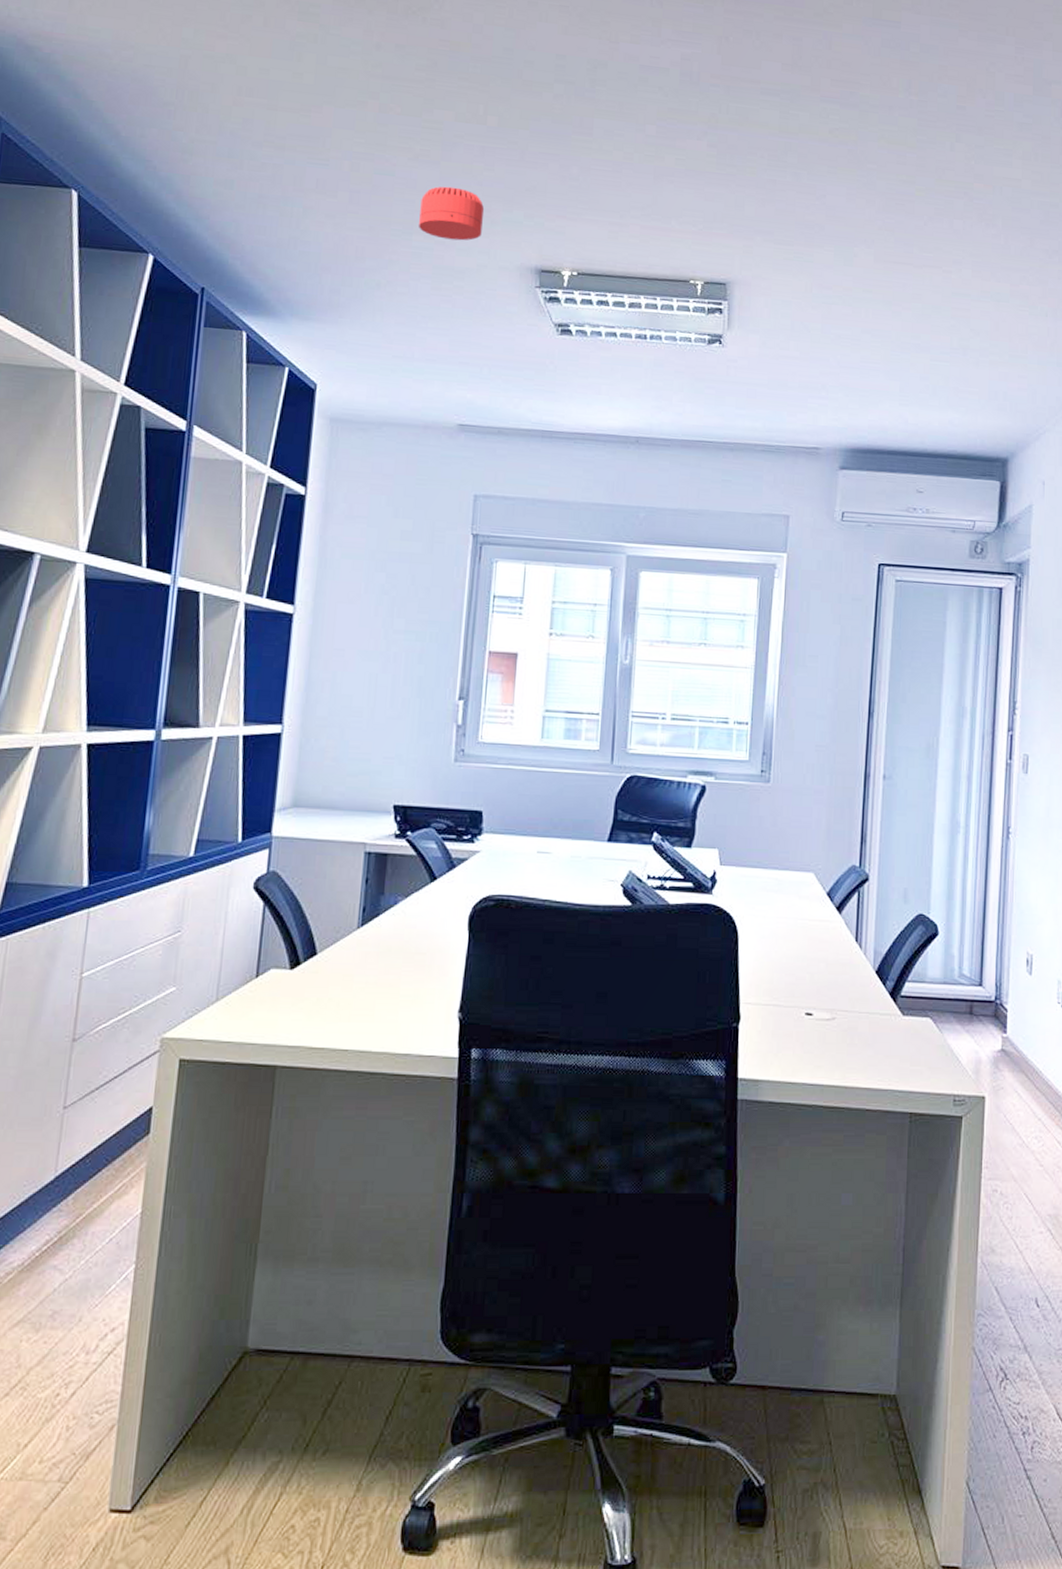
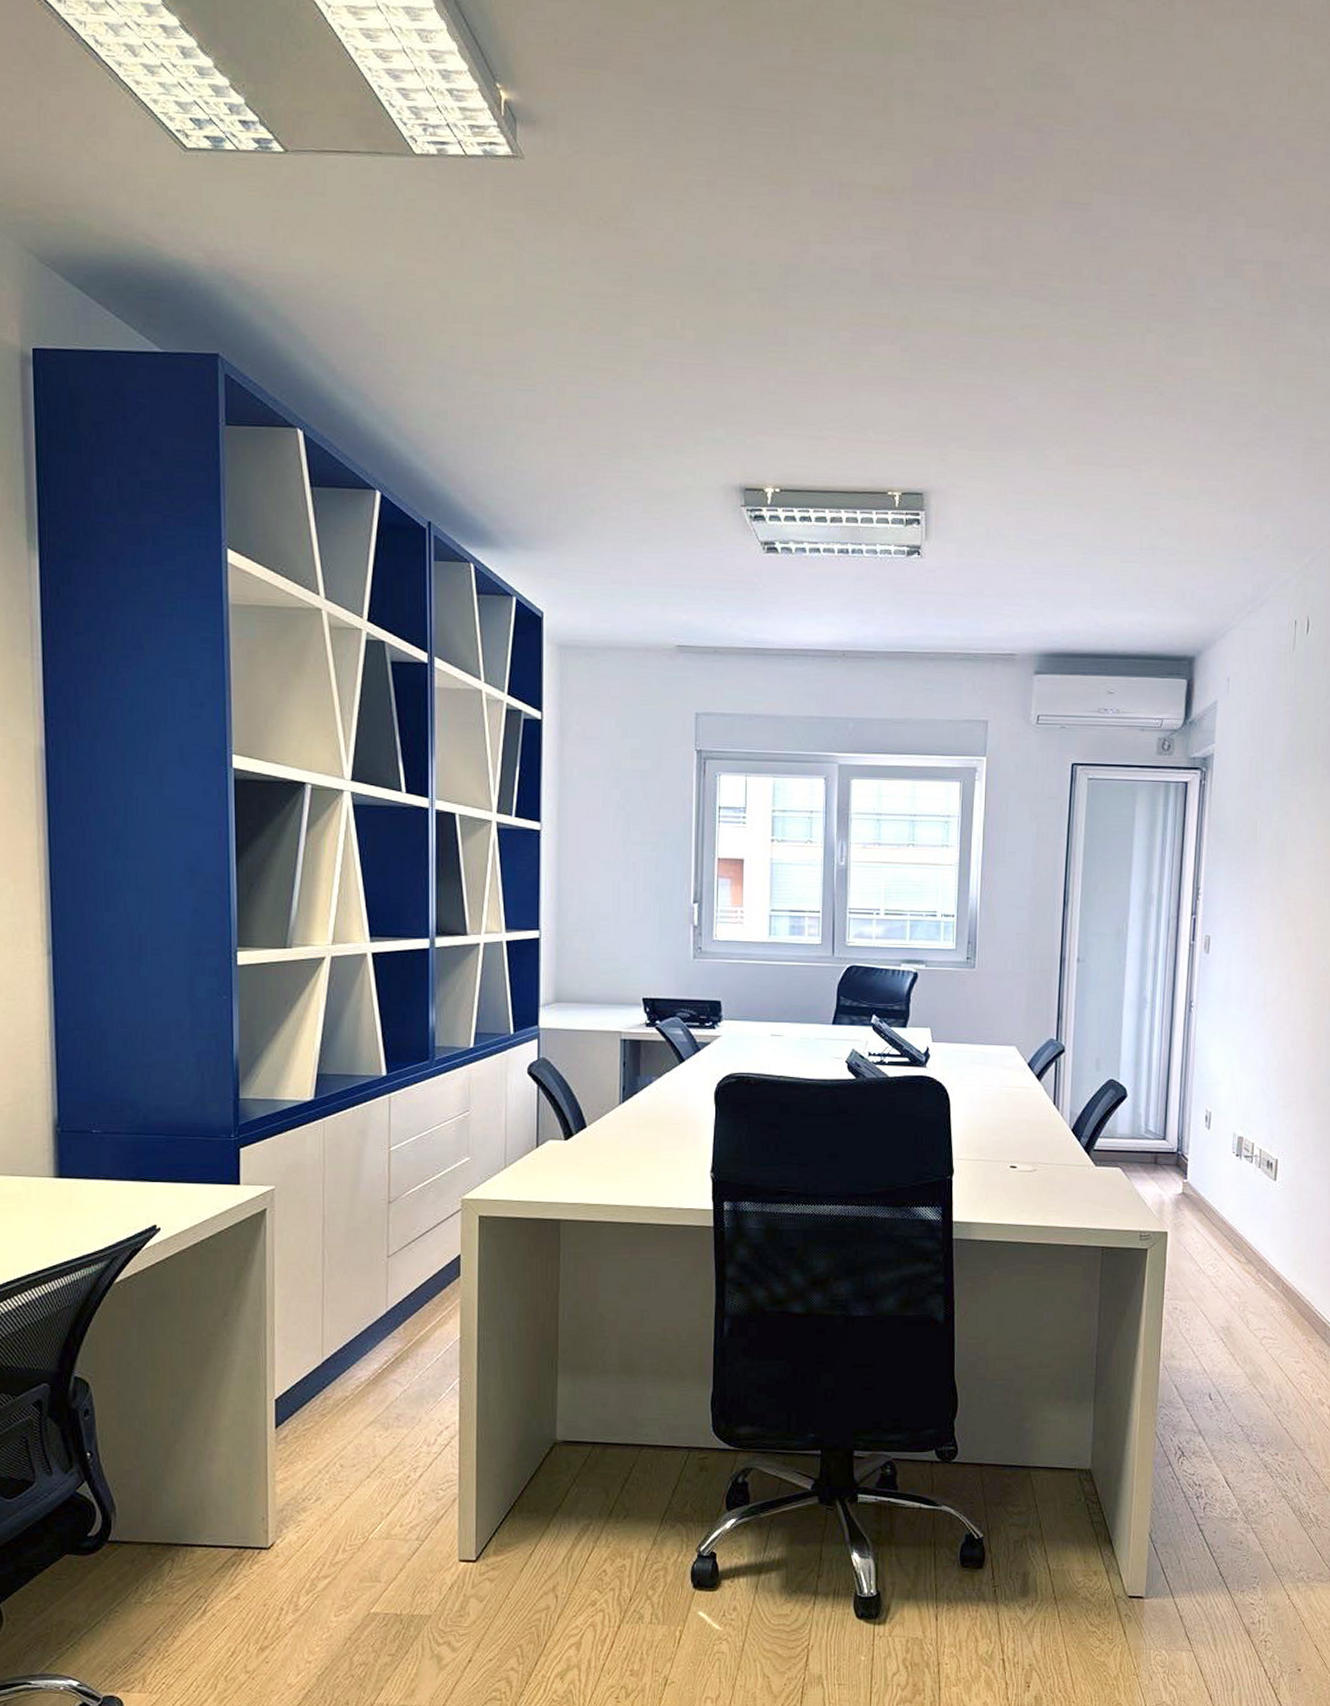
smoke detector: present [419,186,485,241] -> none [626,406,688,462]

